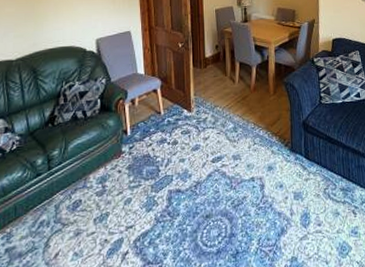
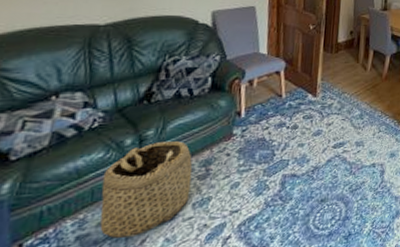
basket: none [22,160,91,253] -> present [100,141,193,240]

